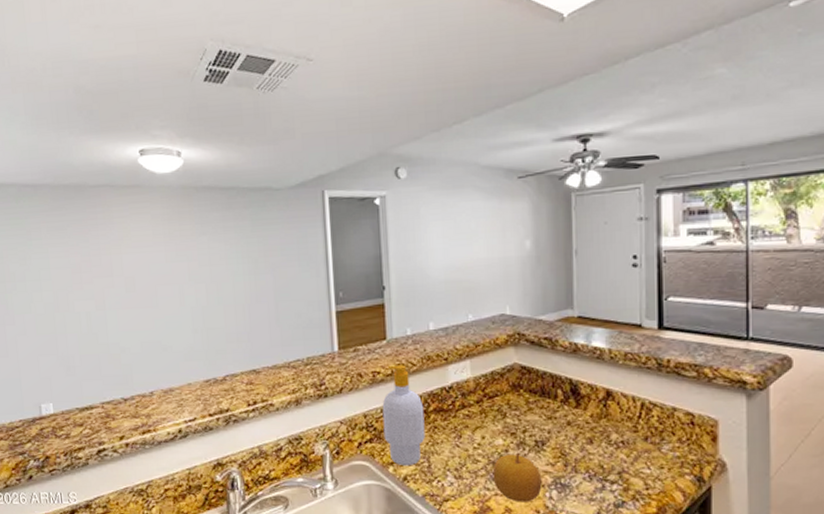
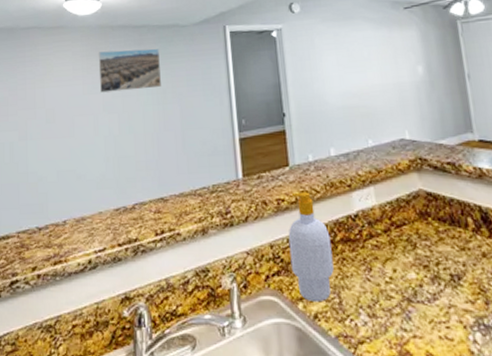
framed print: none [181,213,253,261] -> present [98,48,161,93]
fruit: present [492,452,542,502] -> none [407,287,464,347]

